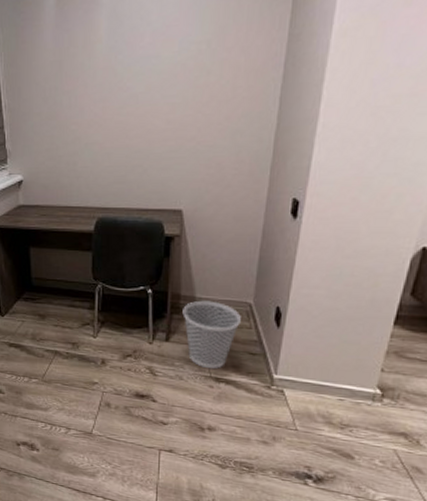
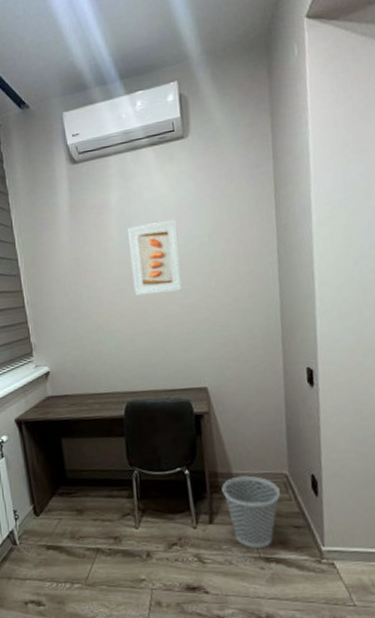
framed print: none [117,21,174,107] -> present [128,220,182,296]

